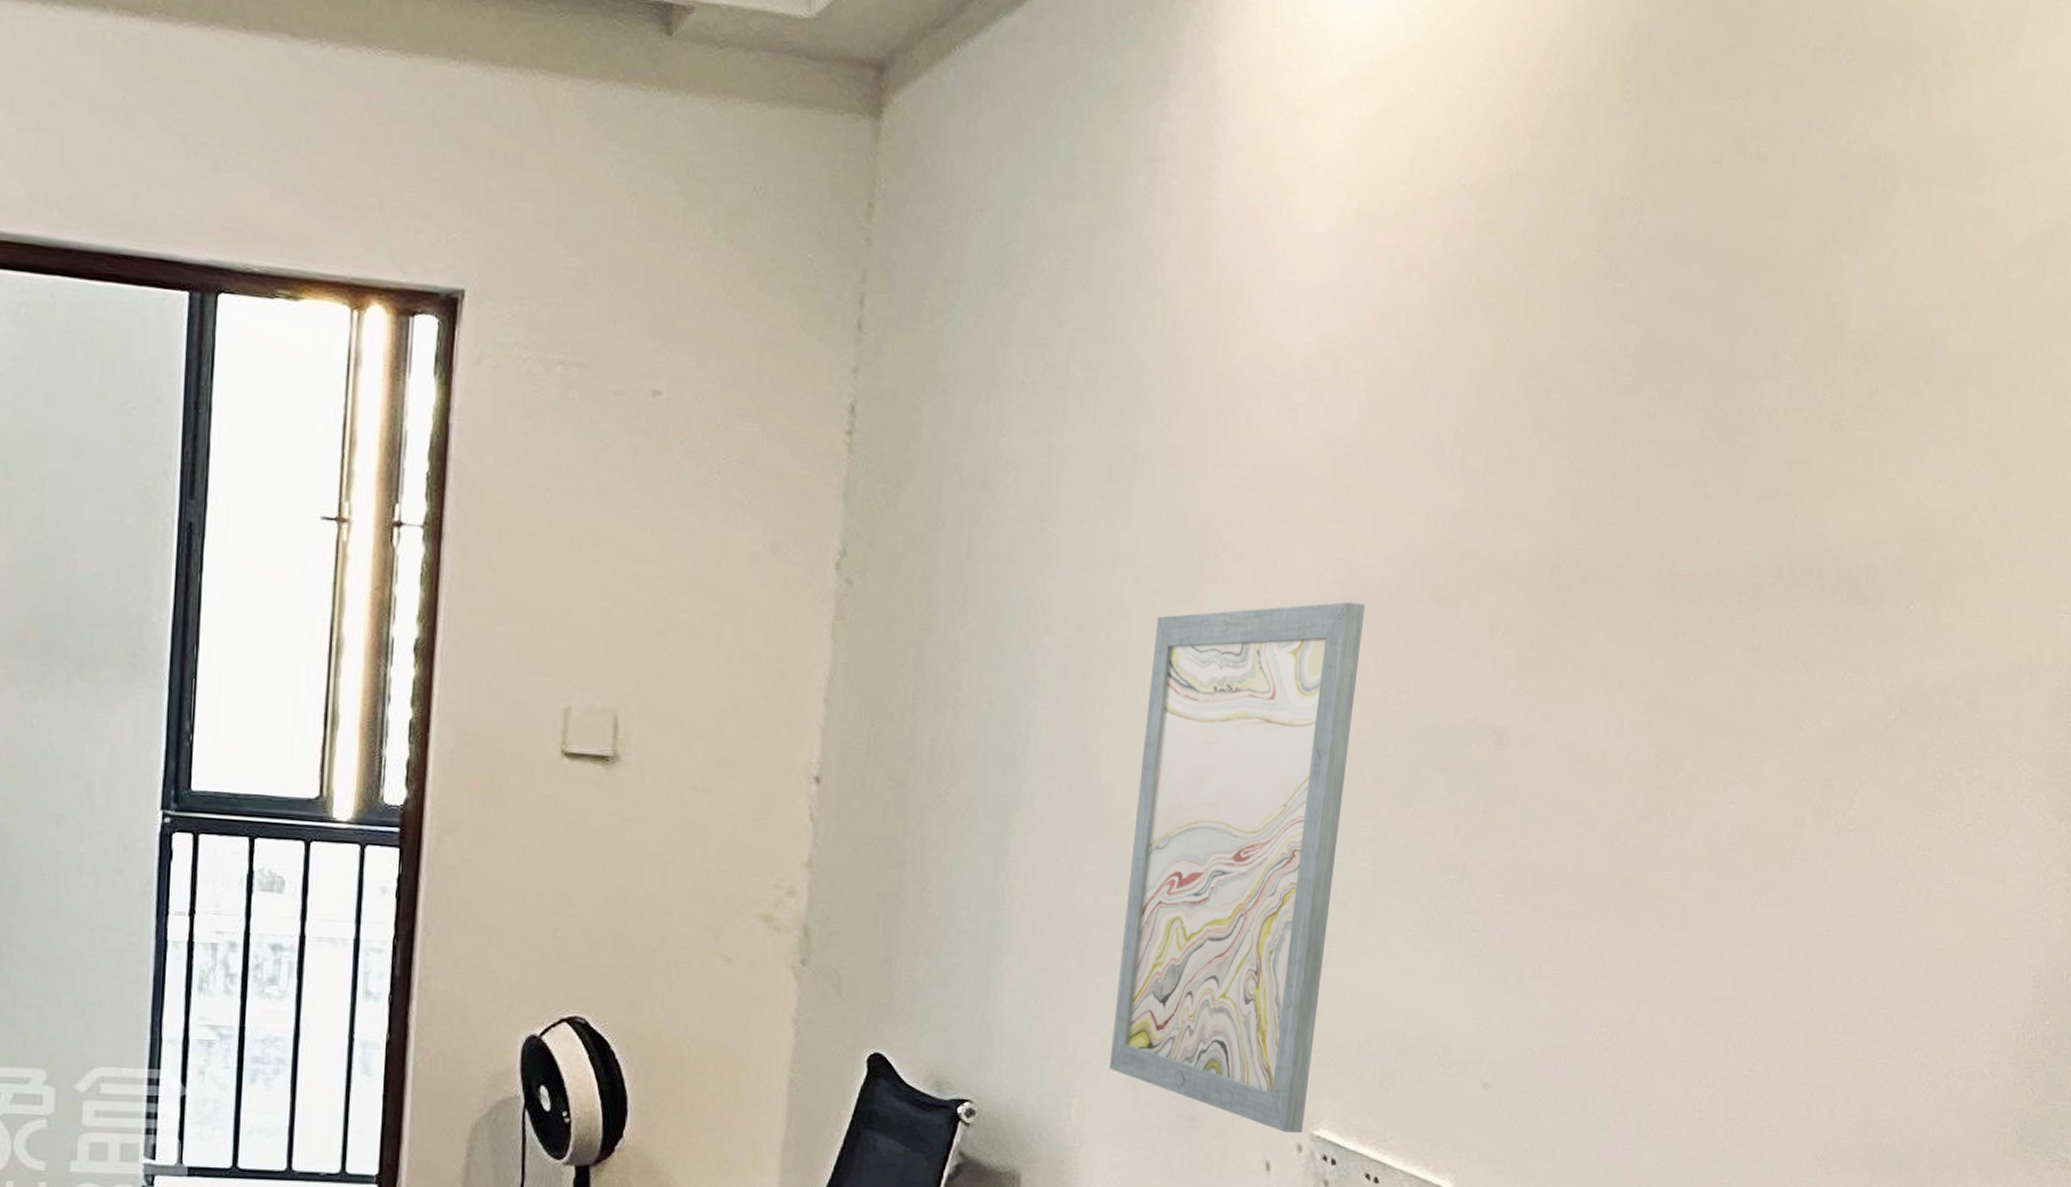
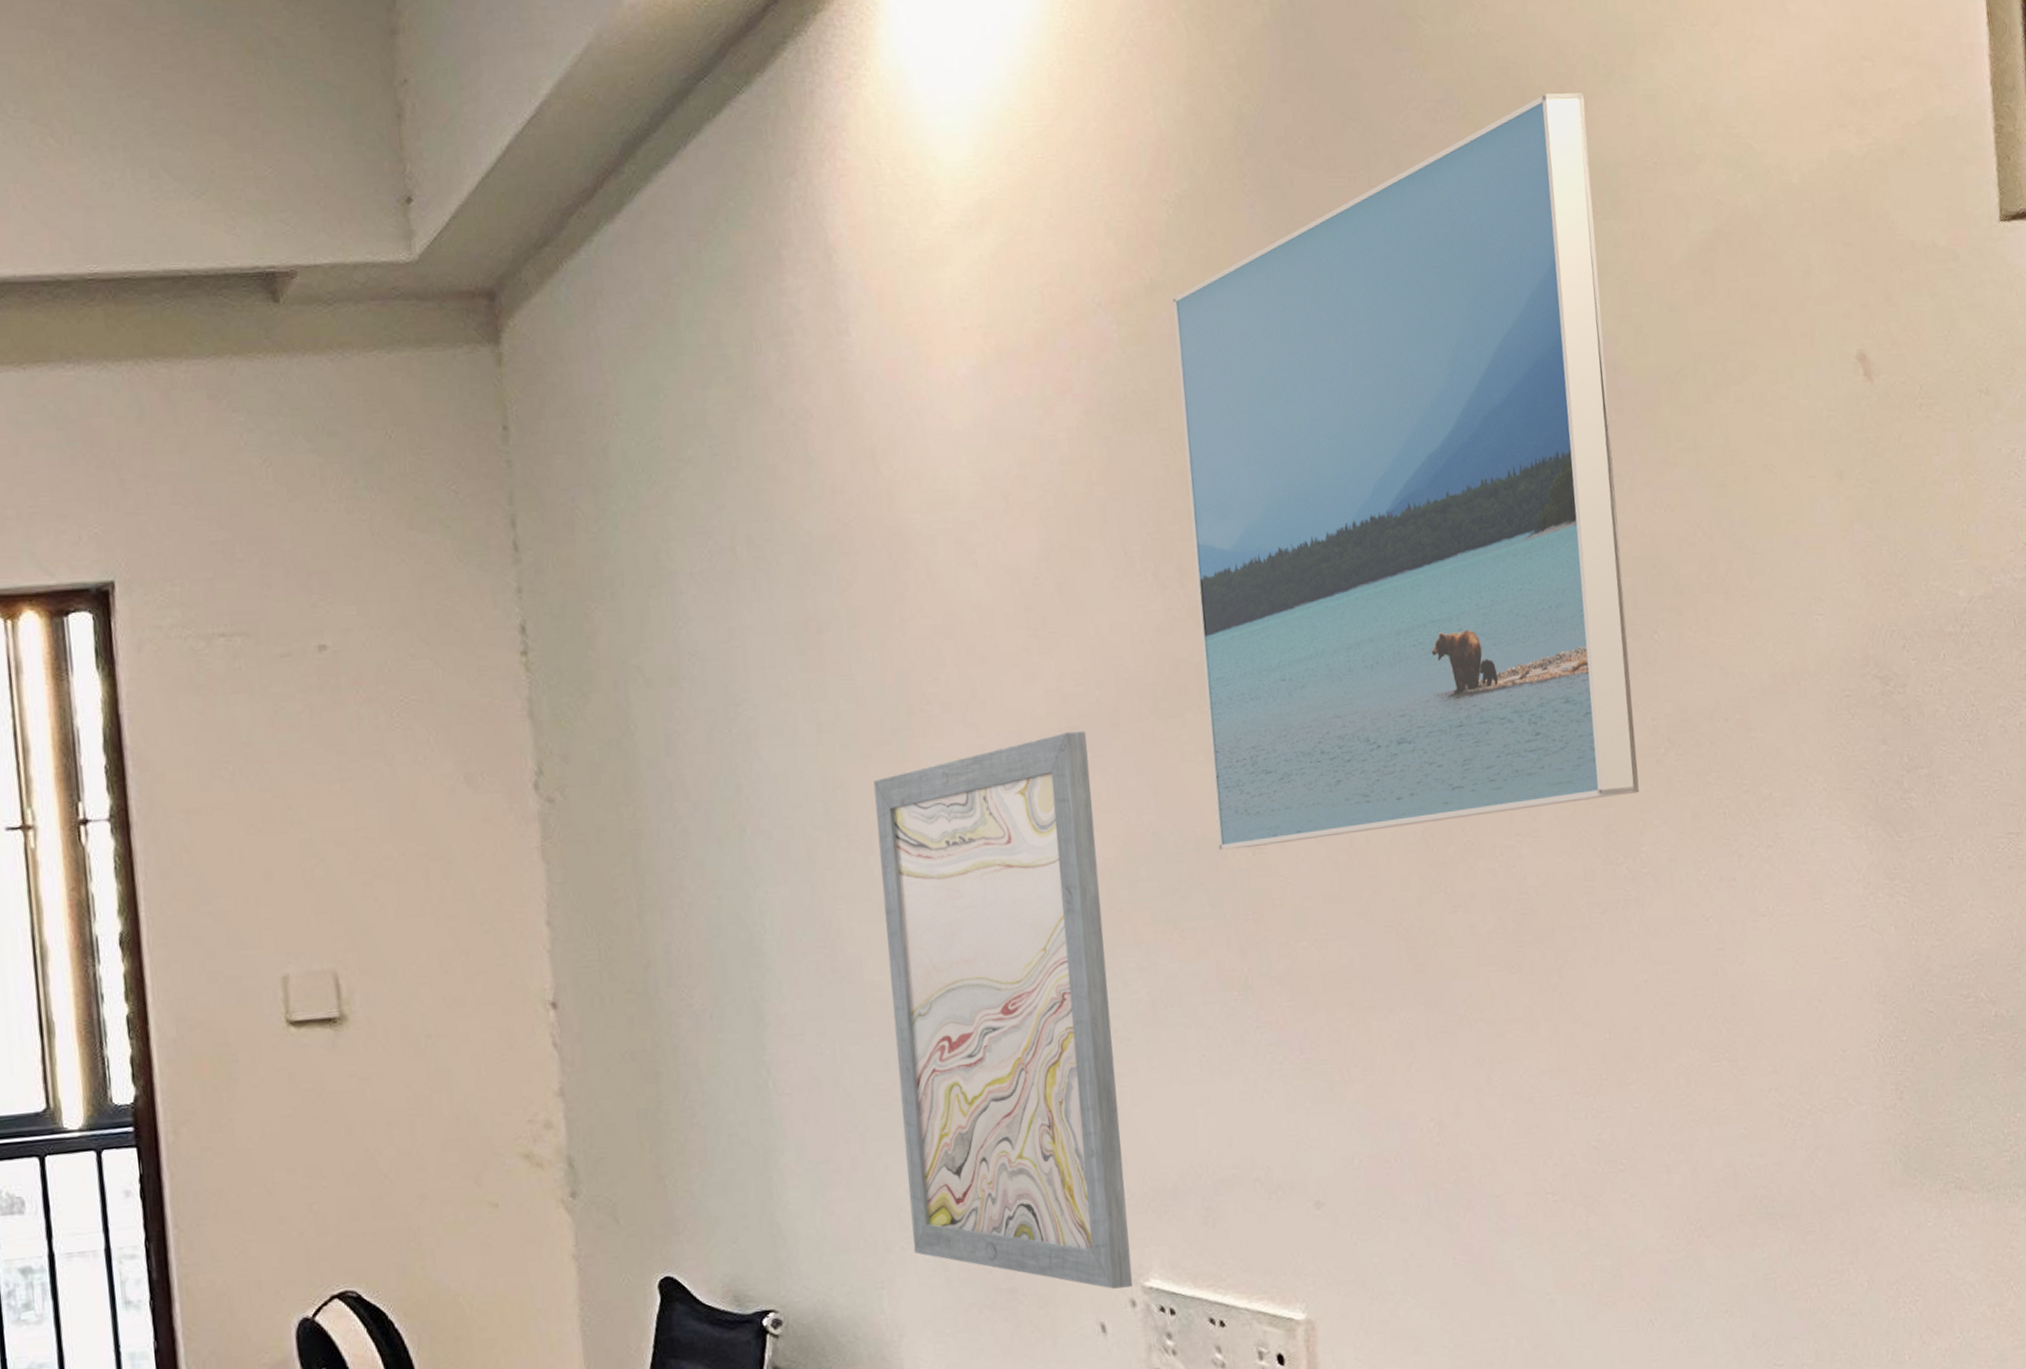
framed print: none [1465,54,1967,753] -> present [1172,93,1640,851]

